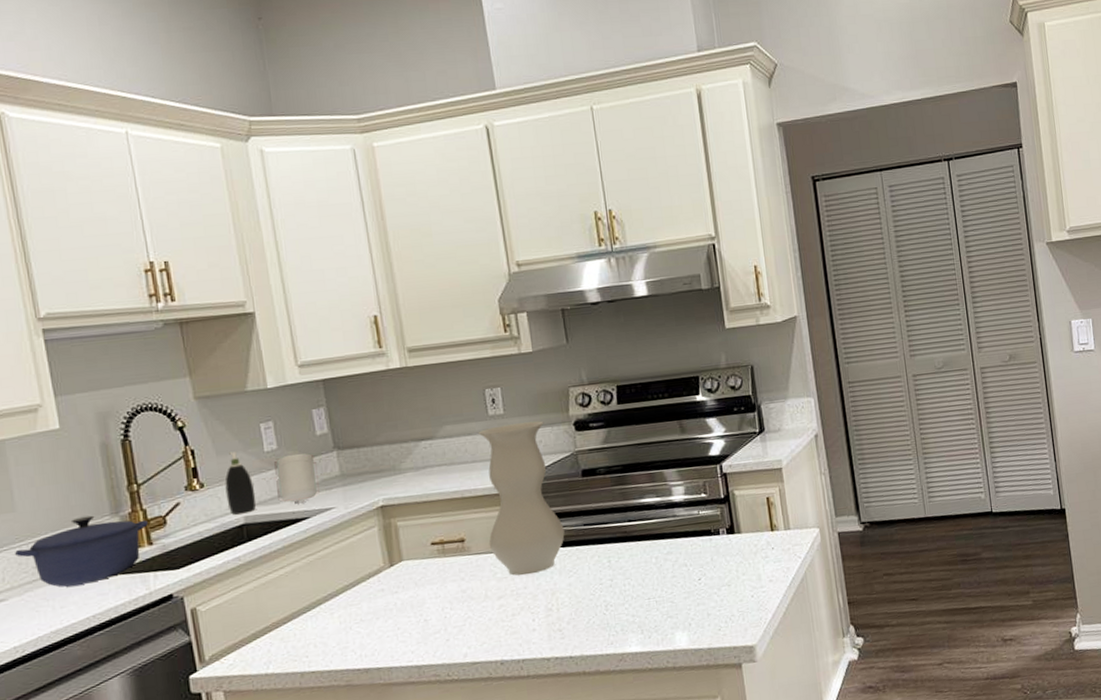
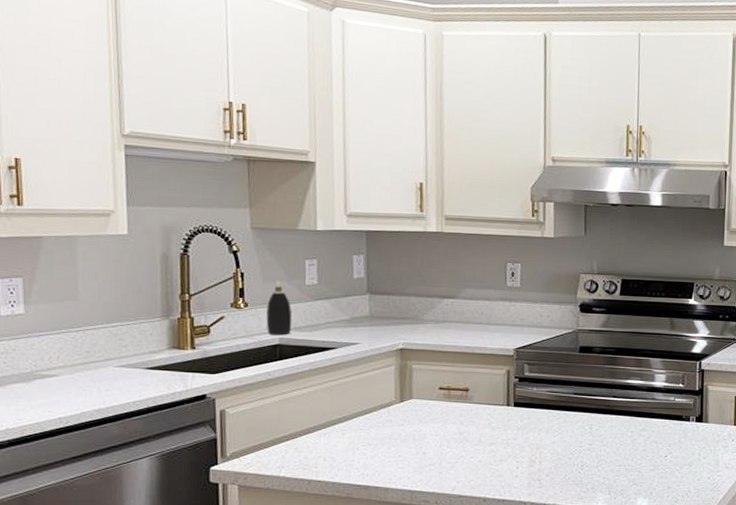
cooking pot: present [15,515,148,587] -> none [72,314,193,373]
canister: present [261,450,332,504] -> none [299,288,362,335]
vase: present [478,421,565,576] -> none [489,296,557,428]

